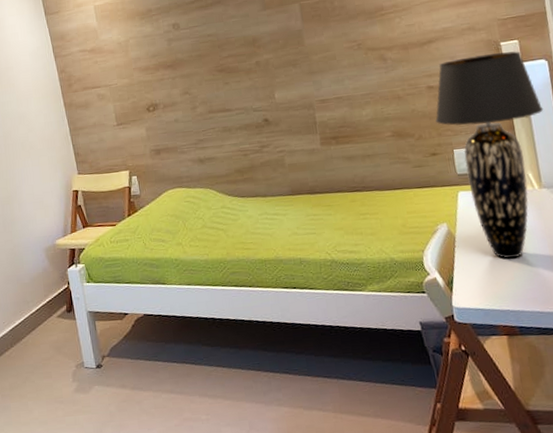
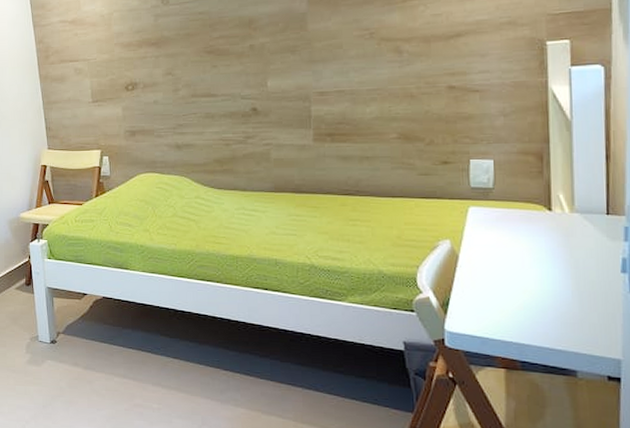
table lamp: present [435,50,544,259] -> none [453,51,590,287]

